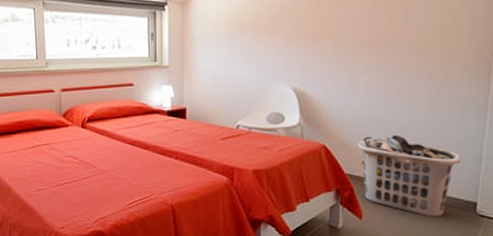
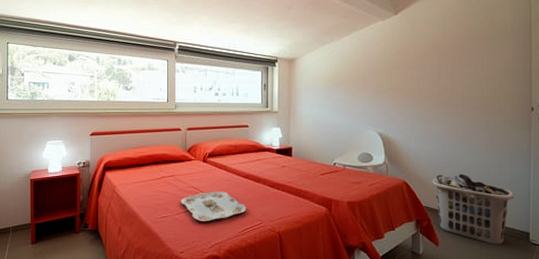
serving tray: none [58,160,134,194] -> present [180,191,247,221]

